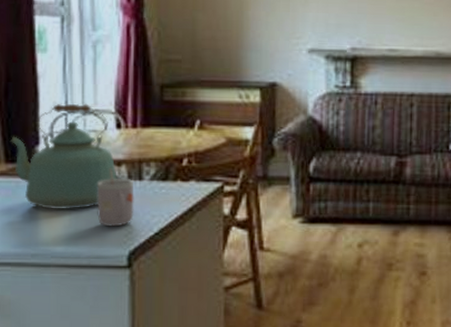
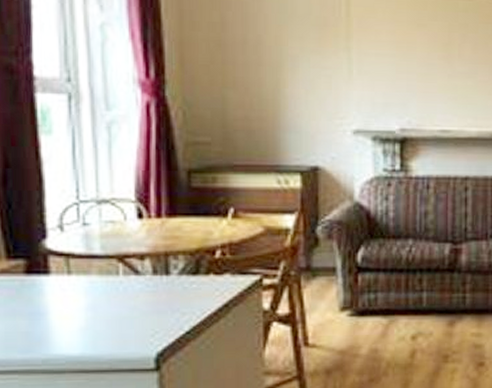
kettle: present [9,103,117,209] -> none [11,191,140,309]
mug: present [97,168,134,227] -> none [117,262,161,327]

